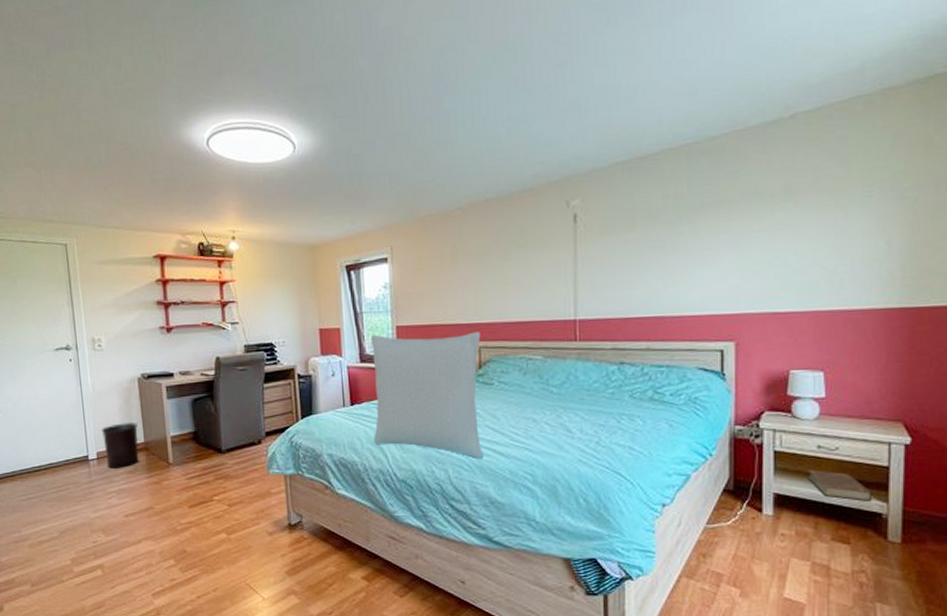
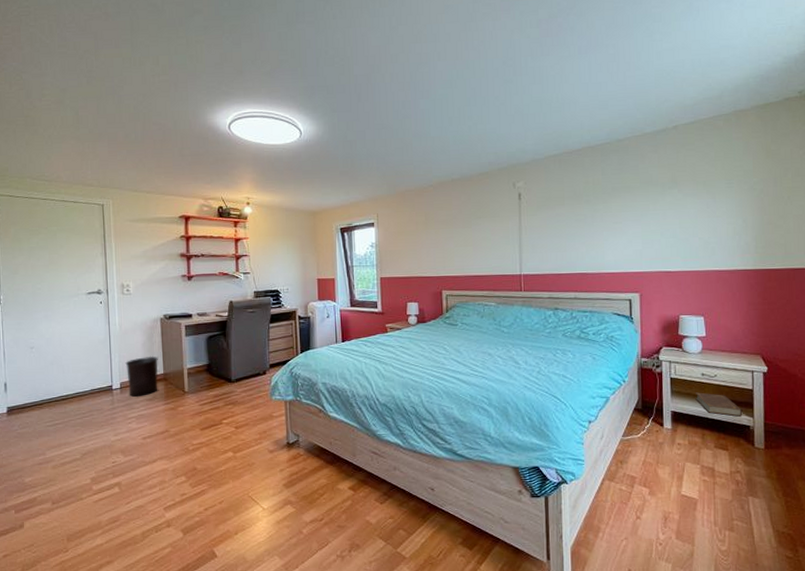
pillow: present [370,331,483,459] -> none [359,283,449,386]

